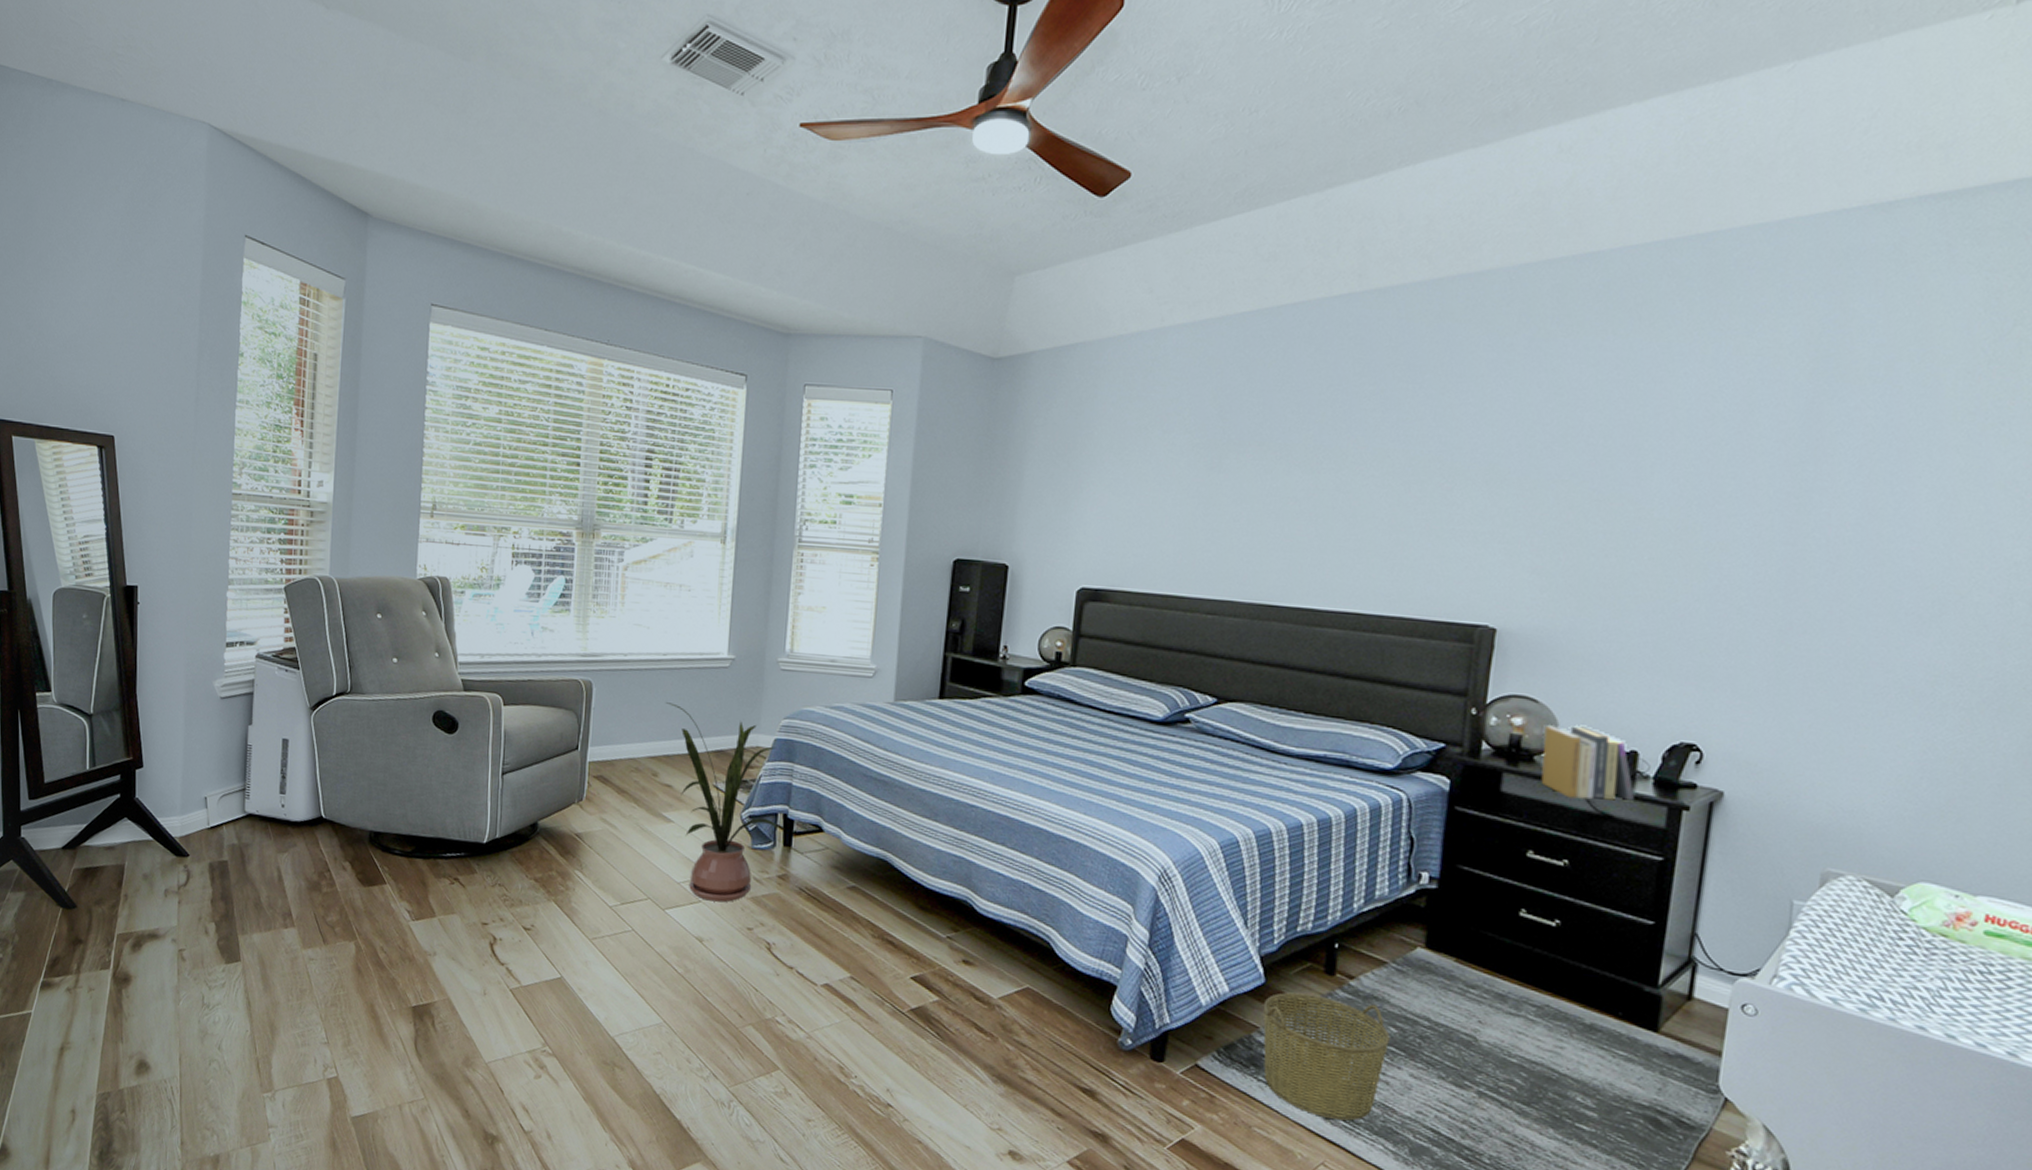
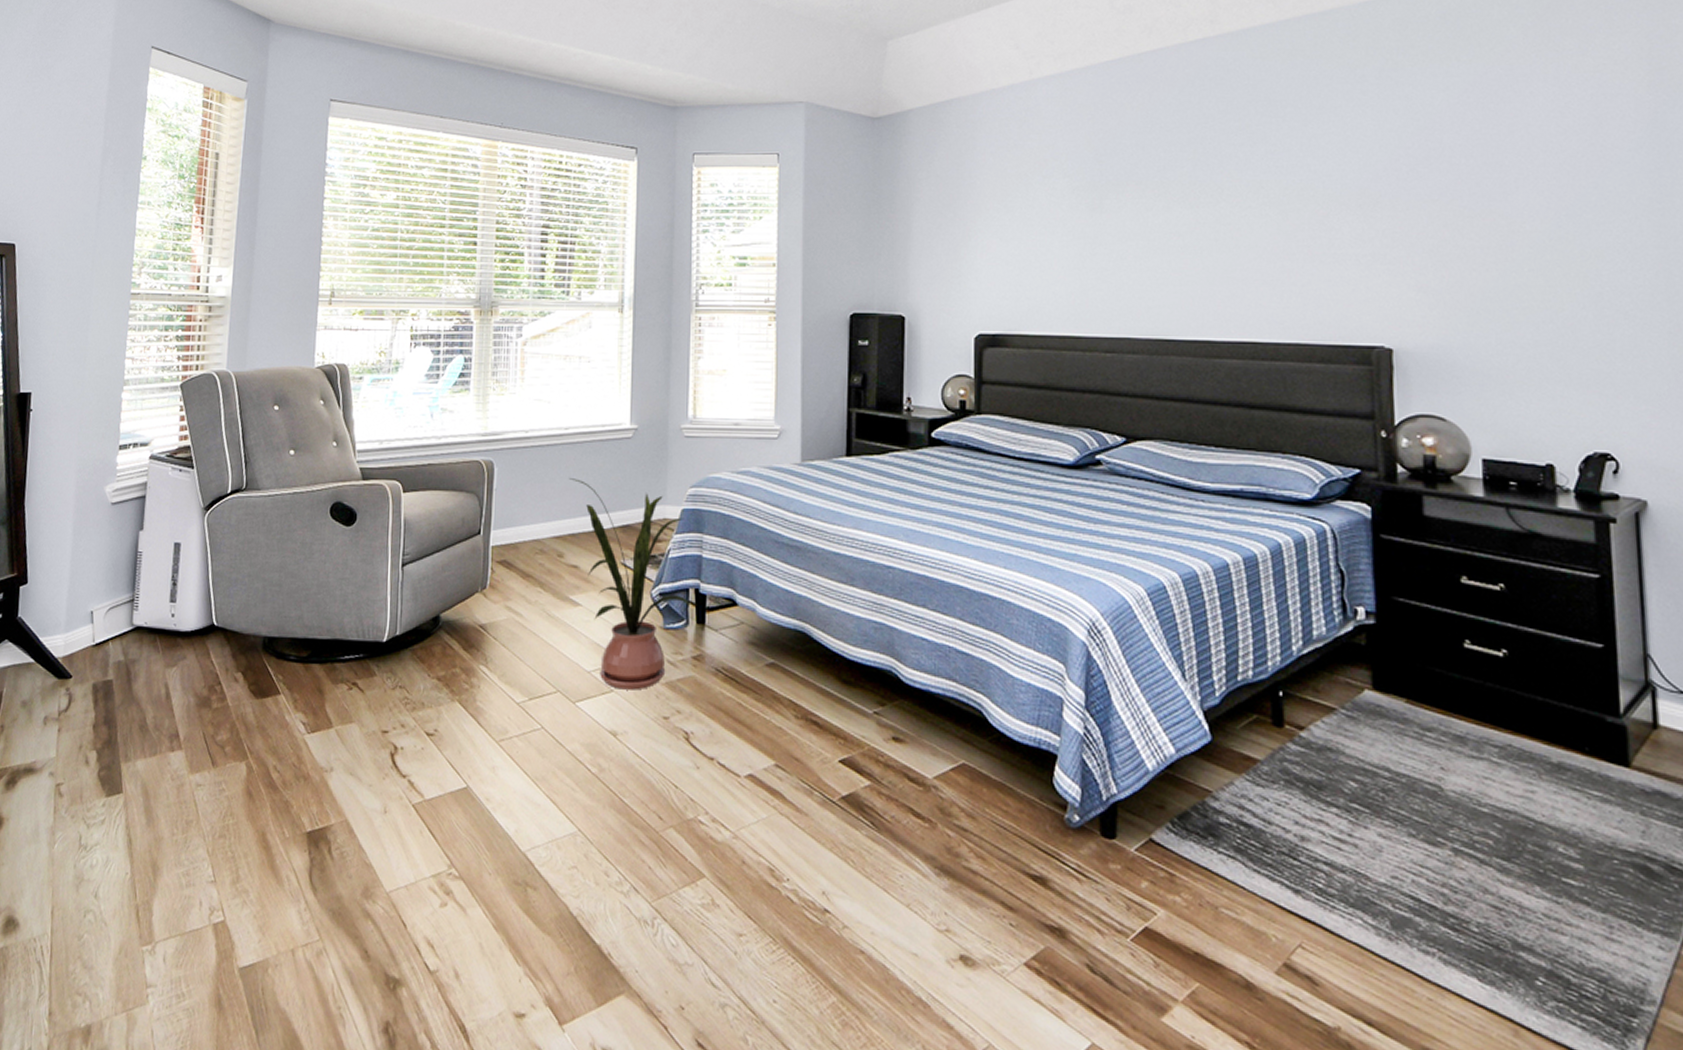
basket: present [1263,992,1390,1121] -> none [1213,749,1351,893]
books: present [1541,725,1635,801] -> none [1457,442,1560,519]

